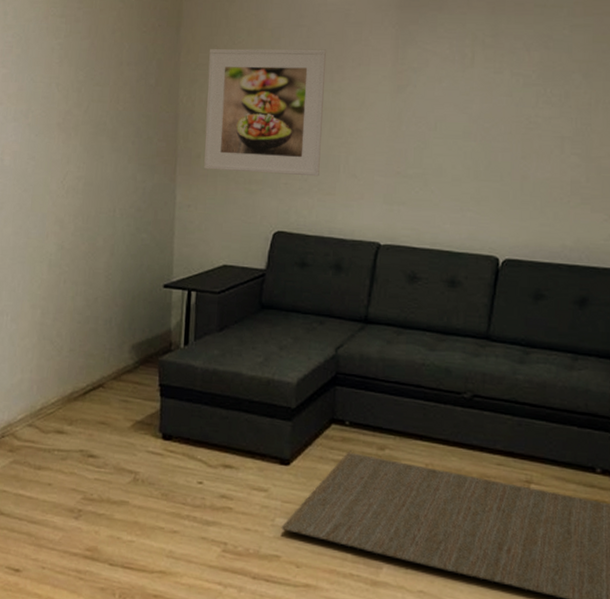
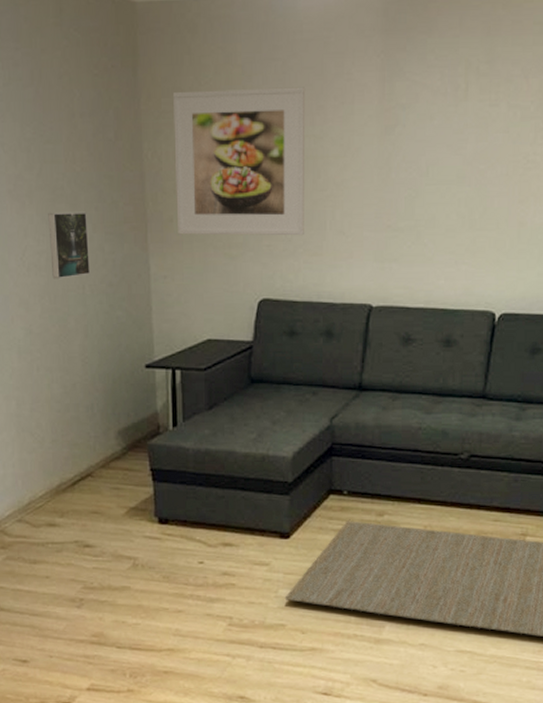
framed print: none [87,143,124,202] -> present [48,212,91,279]

